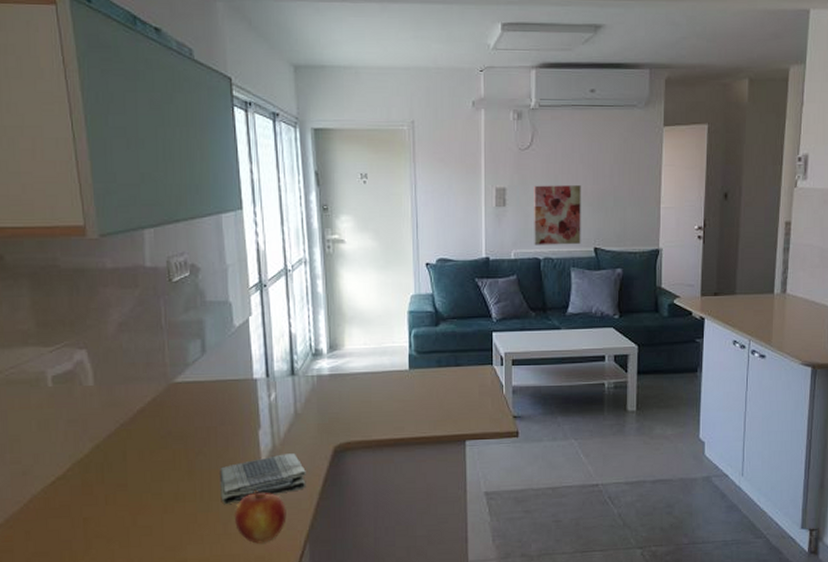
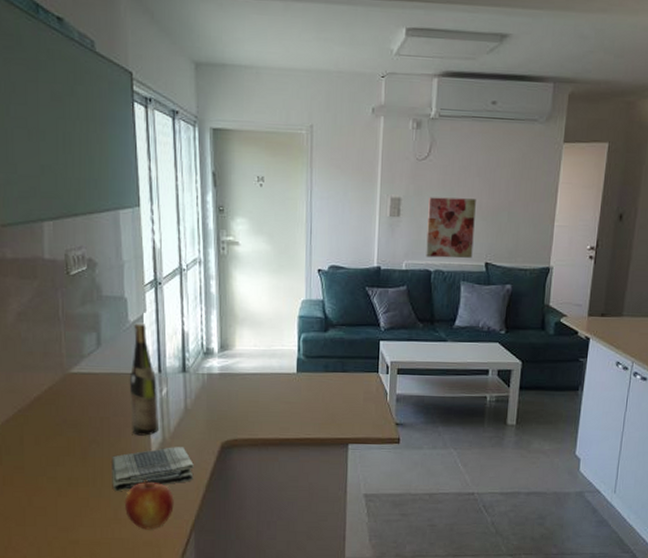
wine bottle: none [236,326,268,444] -> present [129,322,158,436]

